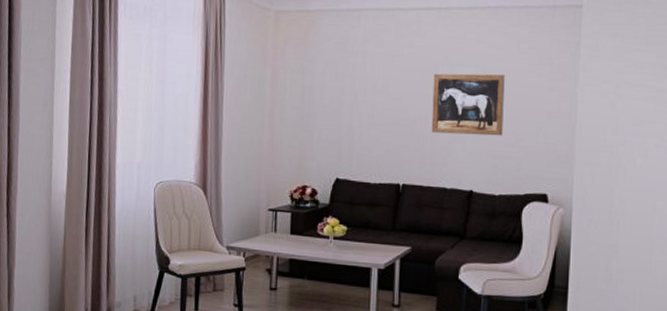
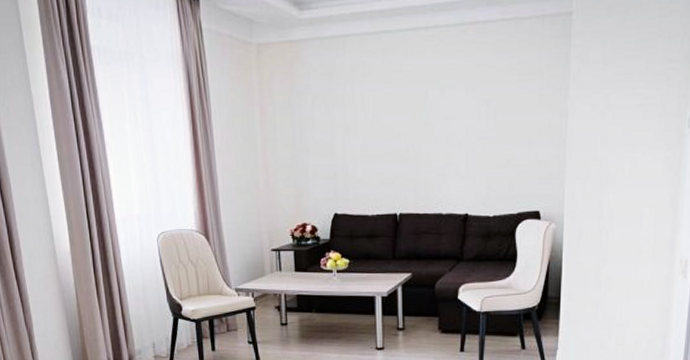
wall art: present [431,73,505,136] -> none [424,94,495,160]

